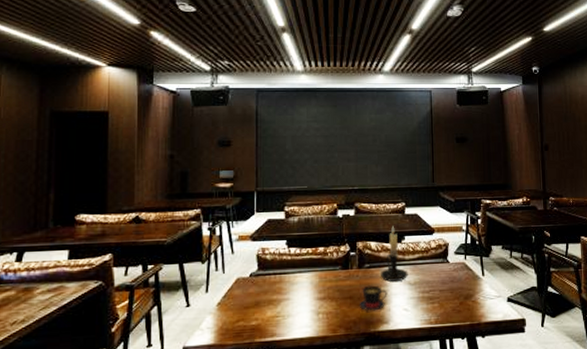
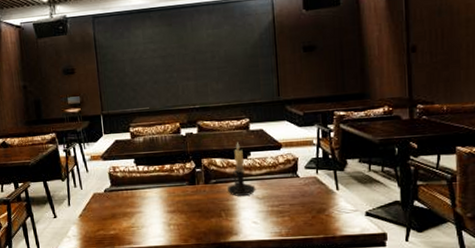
teacup: present [359,285,388,312] -> none [207,199,236,224]

